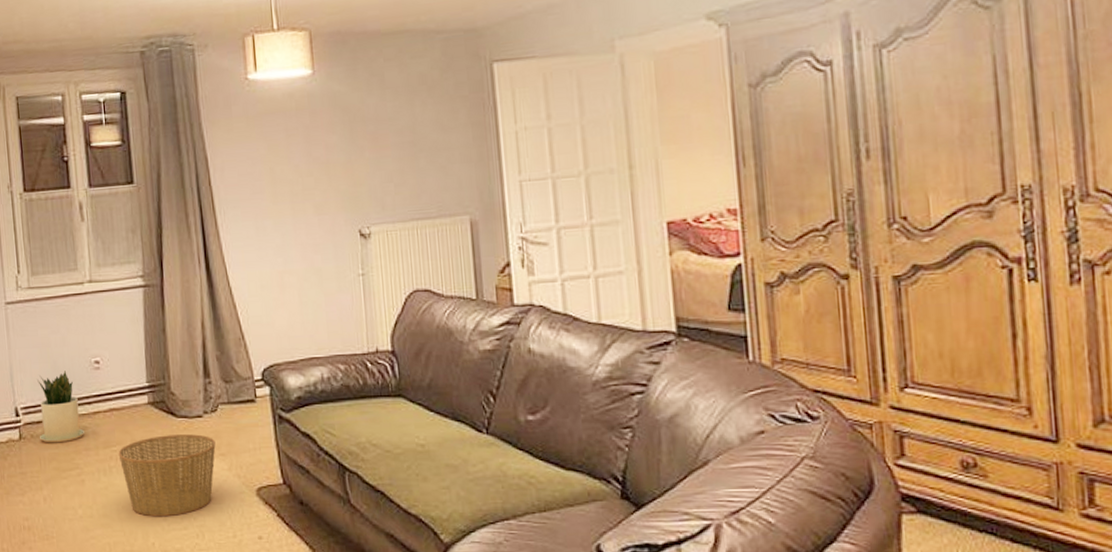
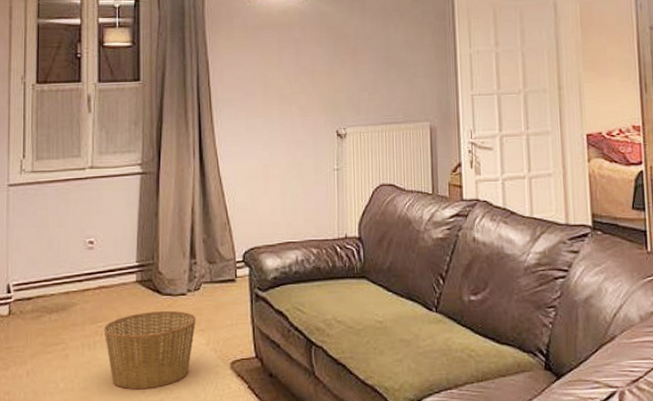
planter: present [37,371,84,443] -> none [28,250,73,319]

